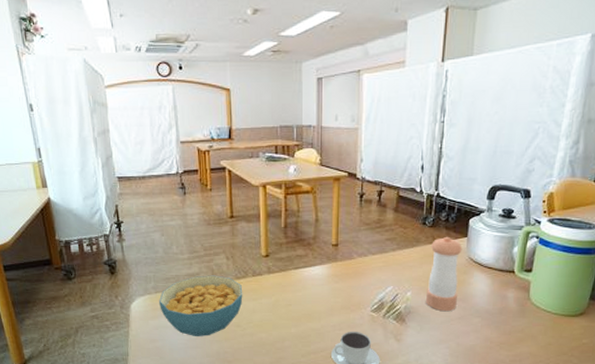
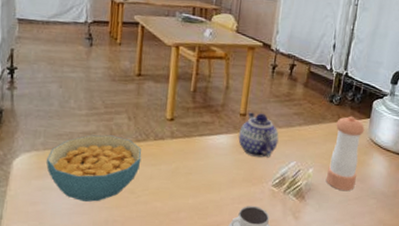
teapot: none [333,242,373,285] -> present [238,112,279,158]

